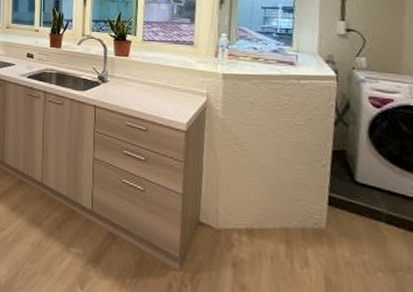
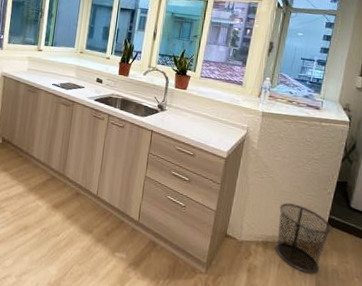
trash can: none [261,180,336,267] -> present [275,203,332,273]

